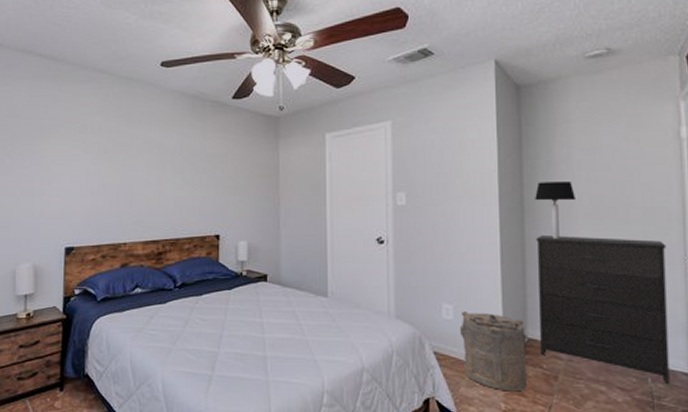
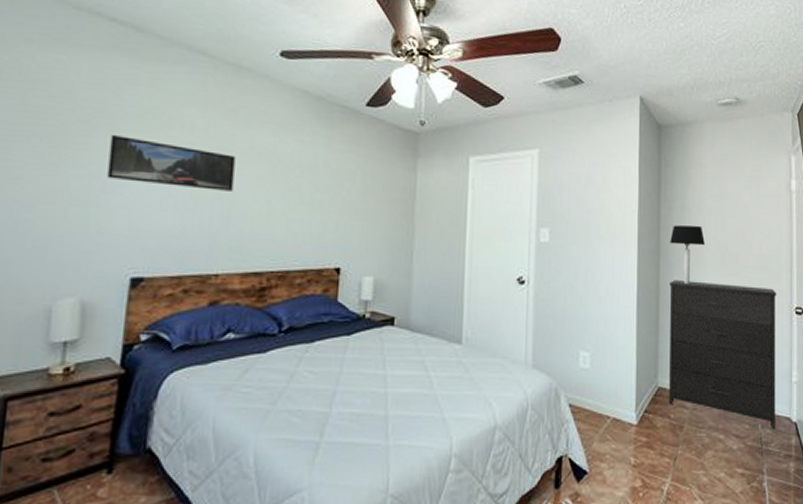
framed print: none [44,141,132,178] -> present [107,134,235,191]
laundry hamper: present [459,311,530,392] -> none [595,359,660,445]

